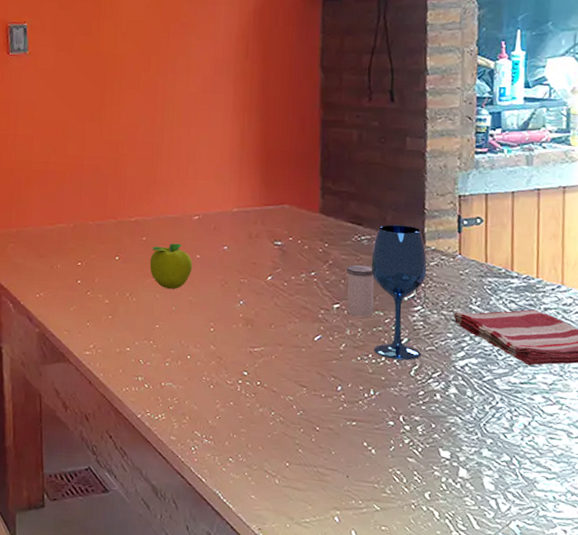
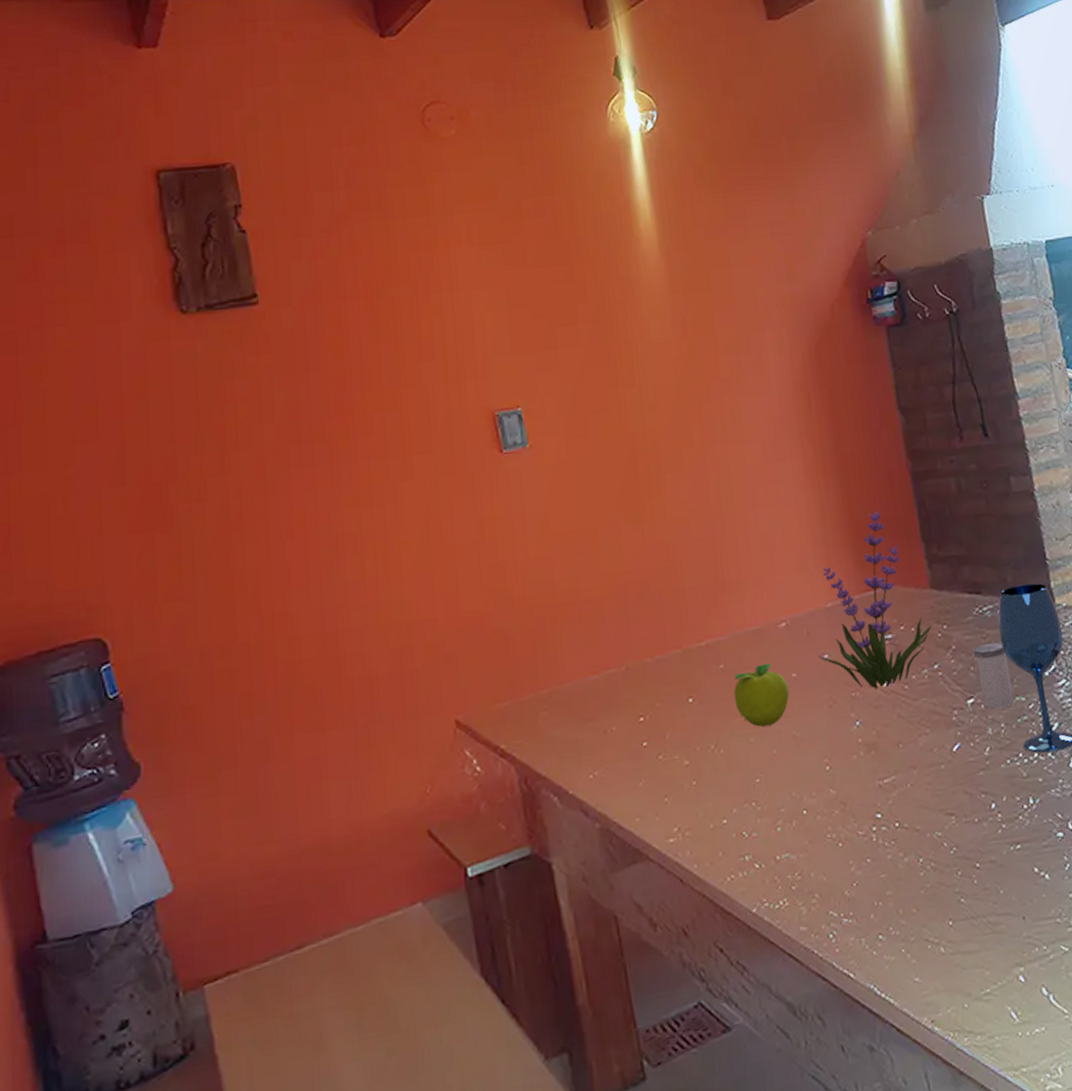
plant: none [219,145,316,281] -> present [817,510,932,689]

